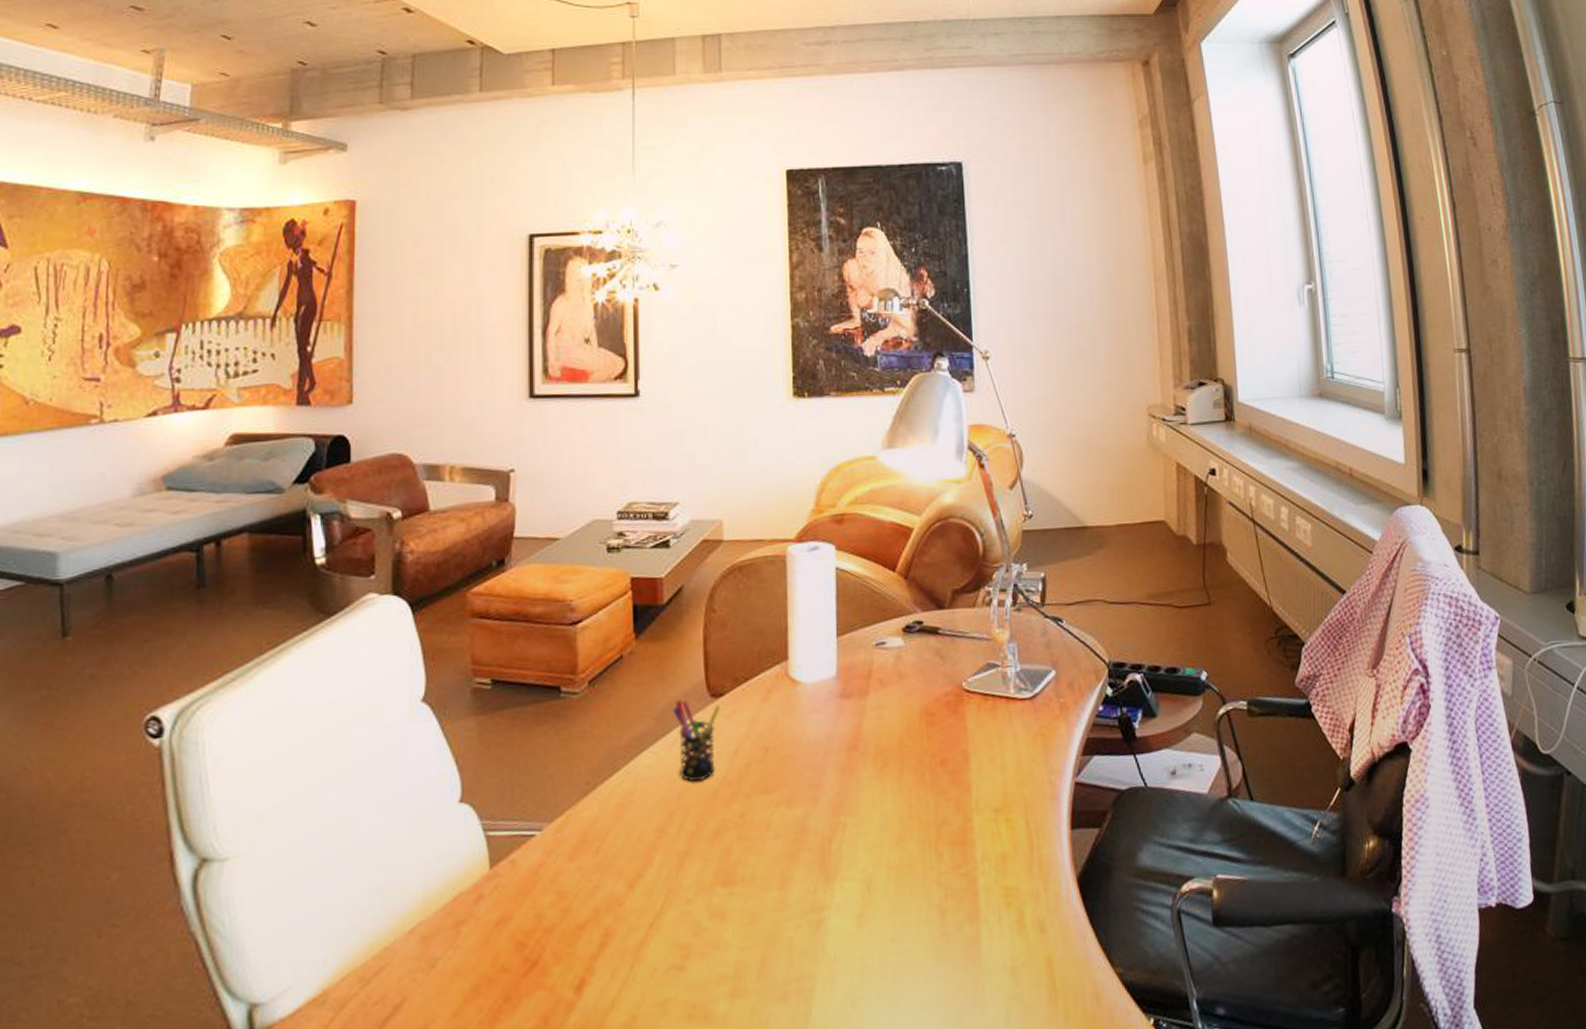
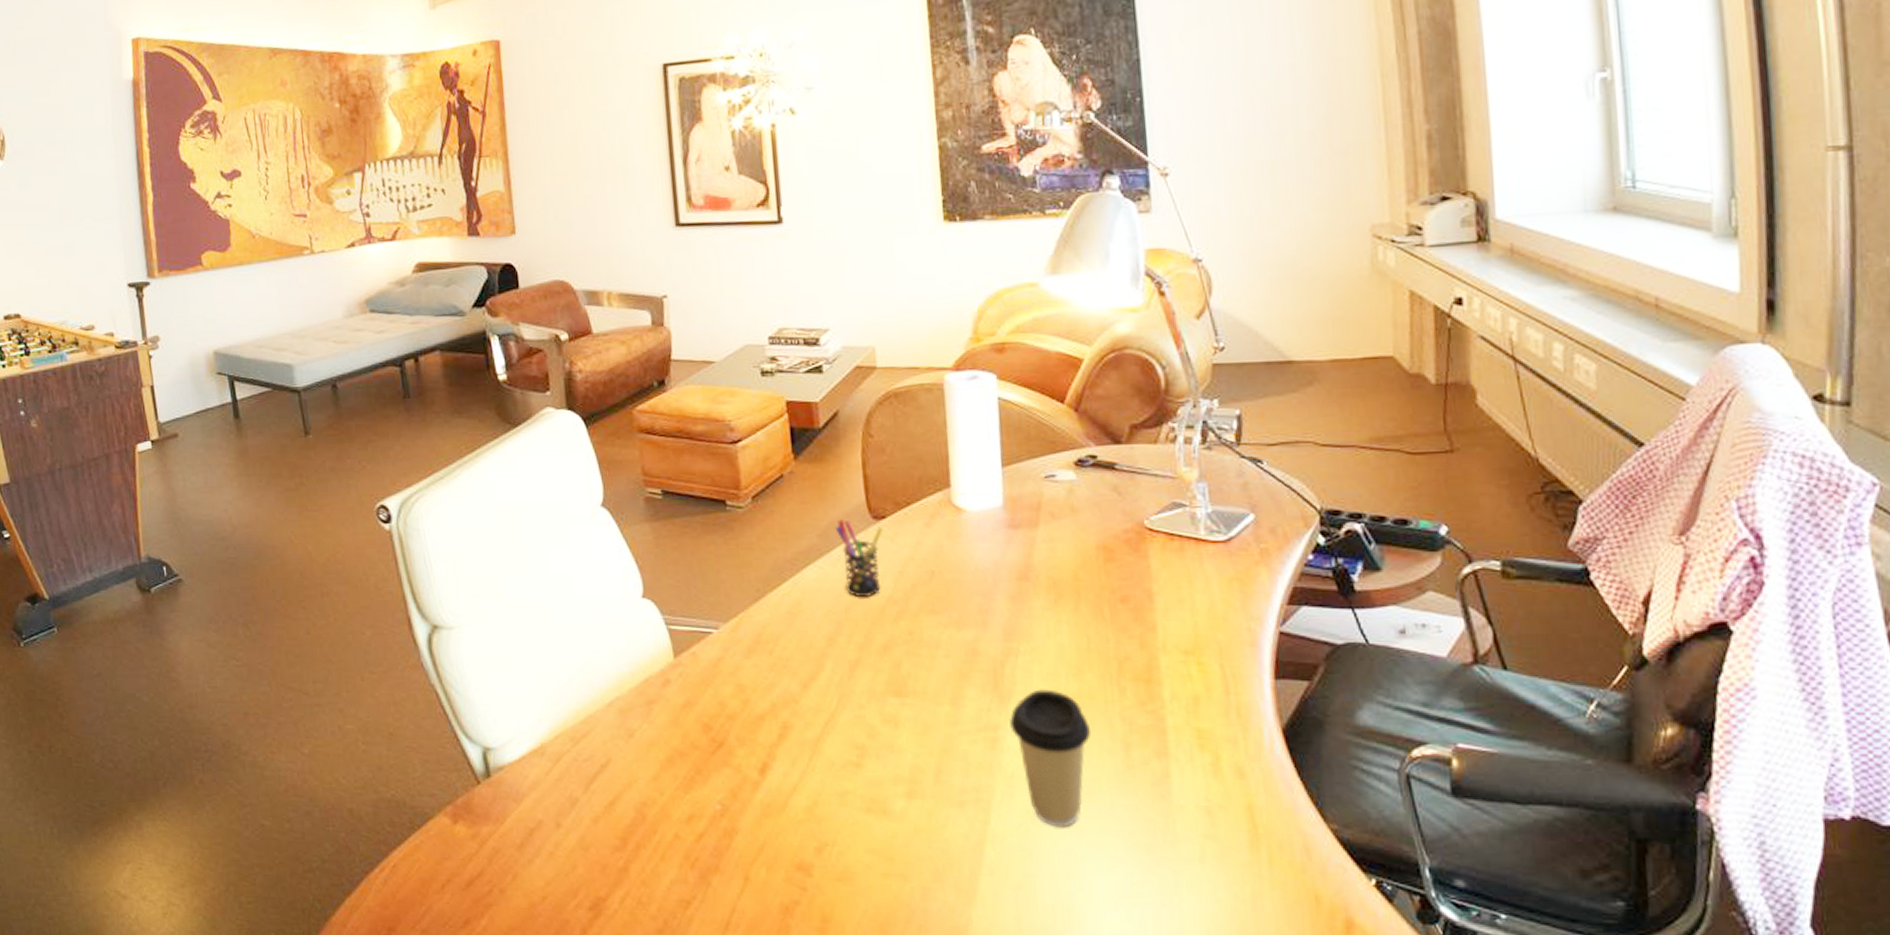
coffee cup: none [835,861,911,1009] -> present [1009,689,1092,828]

